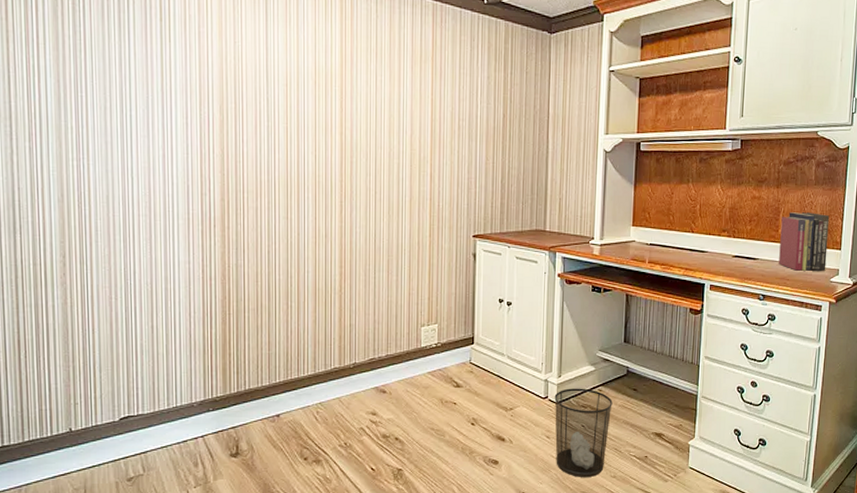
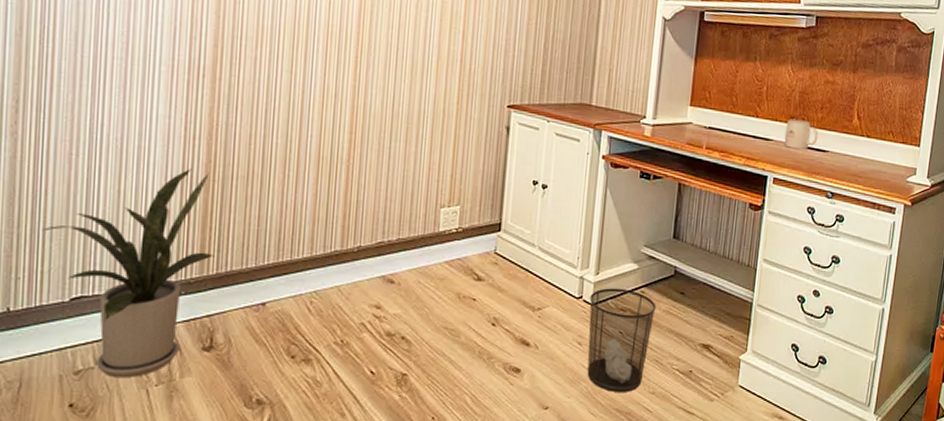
house plant: none [93,305,235,482] -> present [43,169,215,377]
mug: none [718,232,749,259] -> present [784,119,819,150]
books: present [779,212,830,271] -> none [851,101,909,169]

